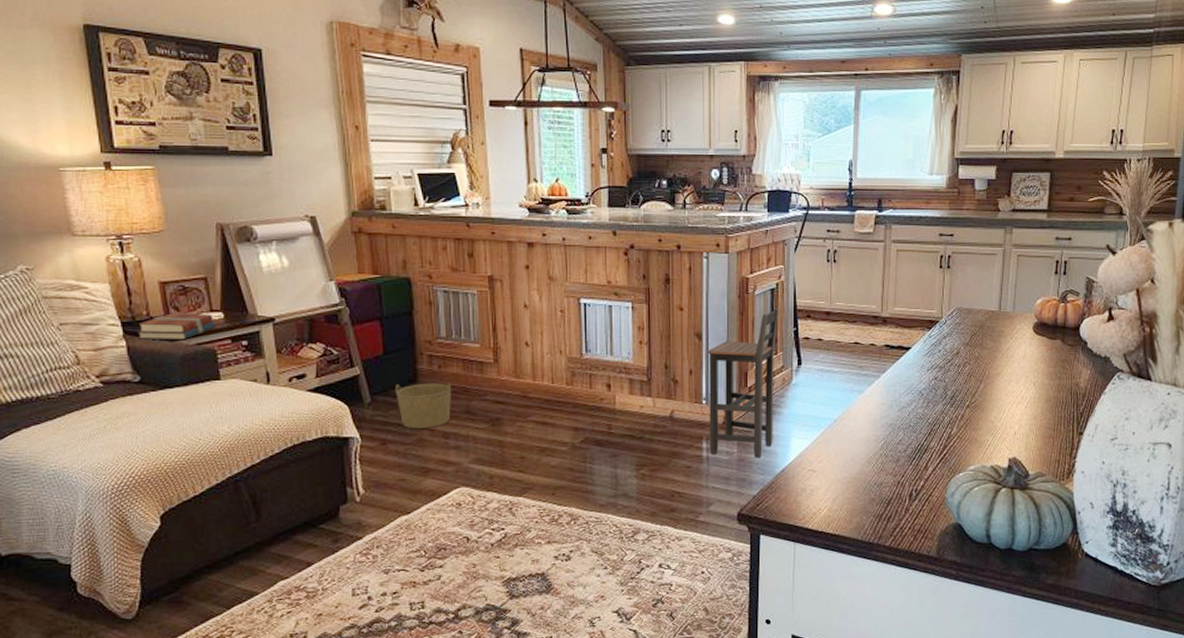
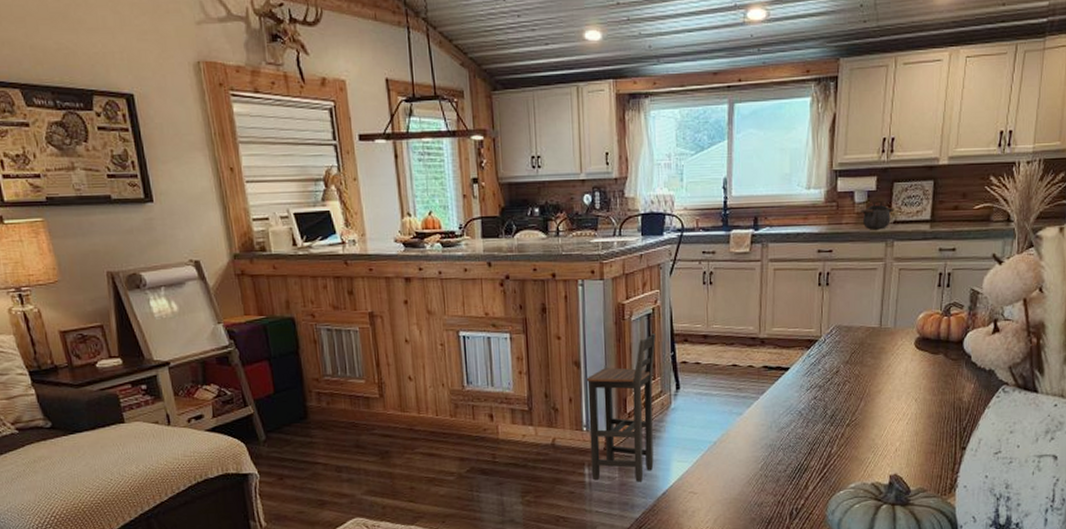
books: present [138,313,216,341] -> none [45,360,116,387]
basket: present [395,383,452,430] -> none [287,419,342,464]
kettle: none [981,188,1013,217] -> present [861,200,895,230]

